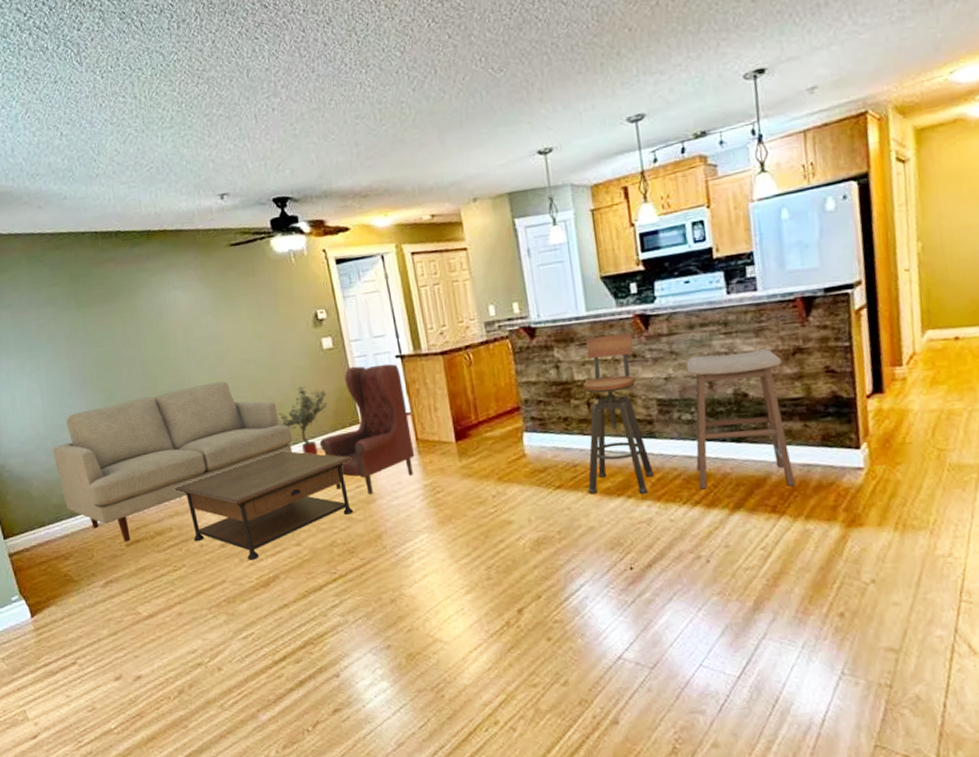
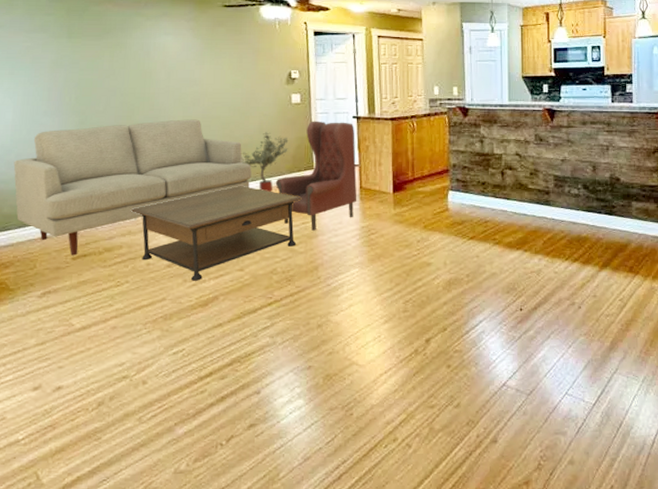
bar stool: present [583,333,654,494] -> none [495,122,546,249]
bar stool: present [686,348,796,490] -> none [578,146,648,252]

